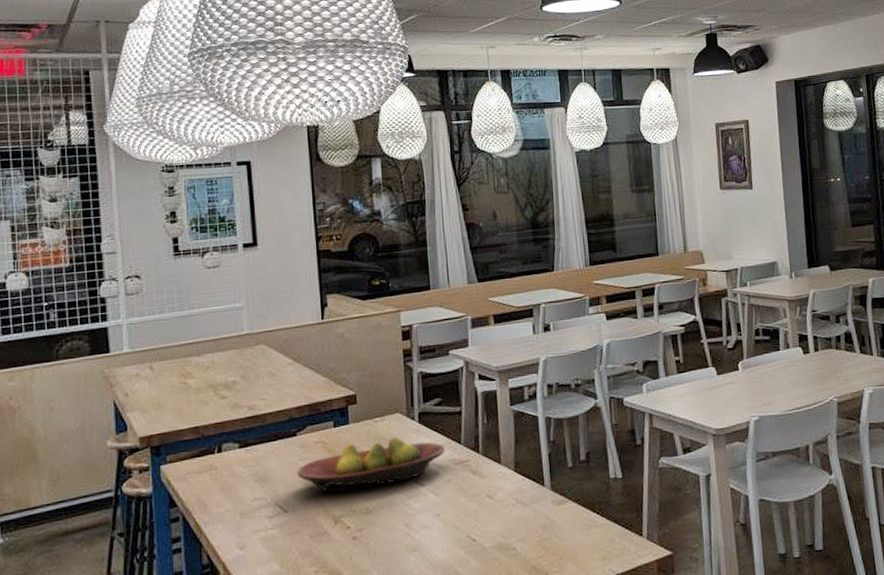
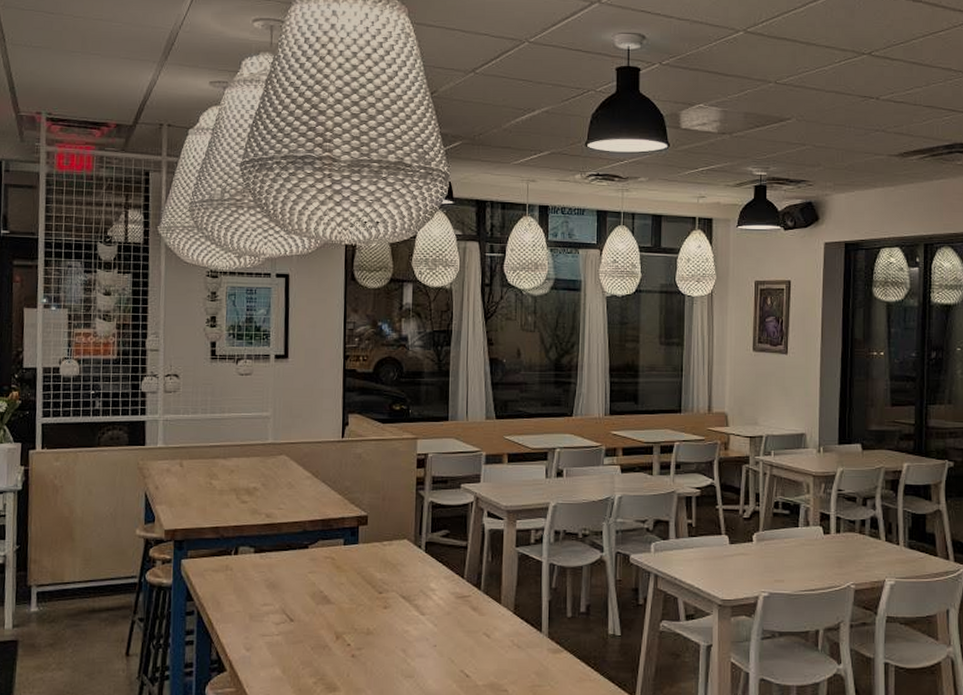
fruit bowl: present [297,437,445,492] -> none [305,563,447,608]

